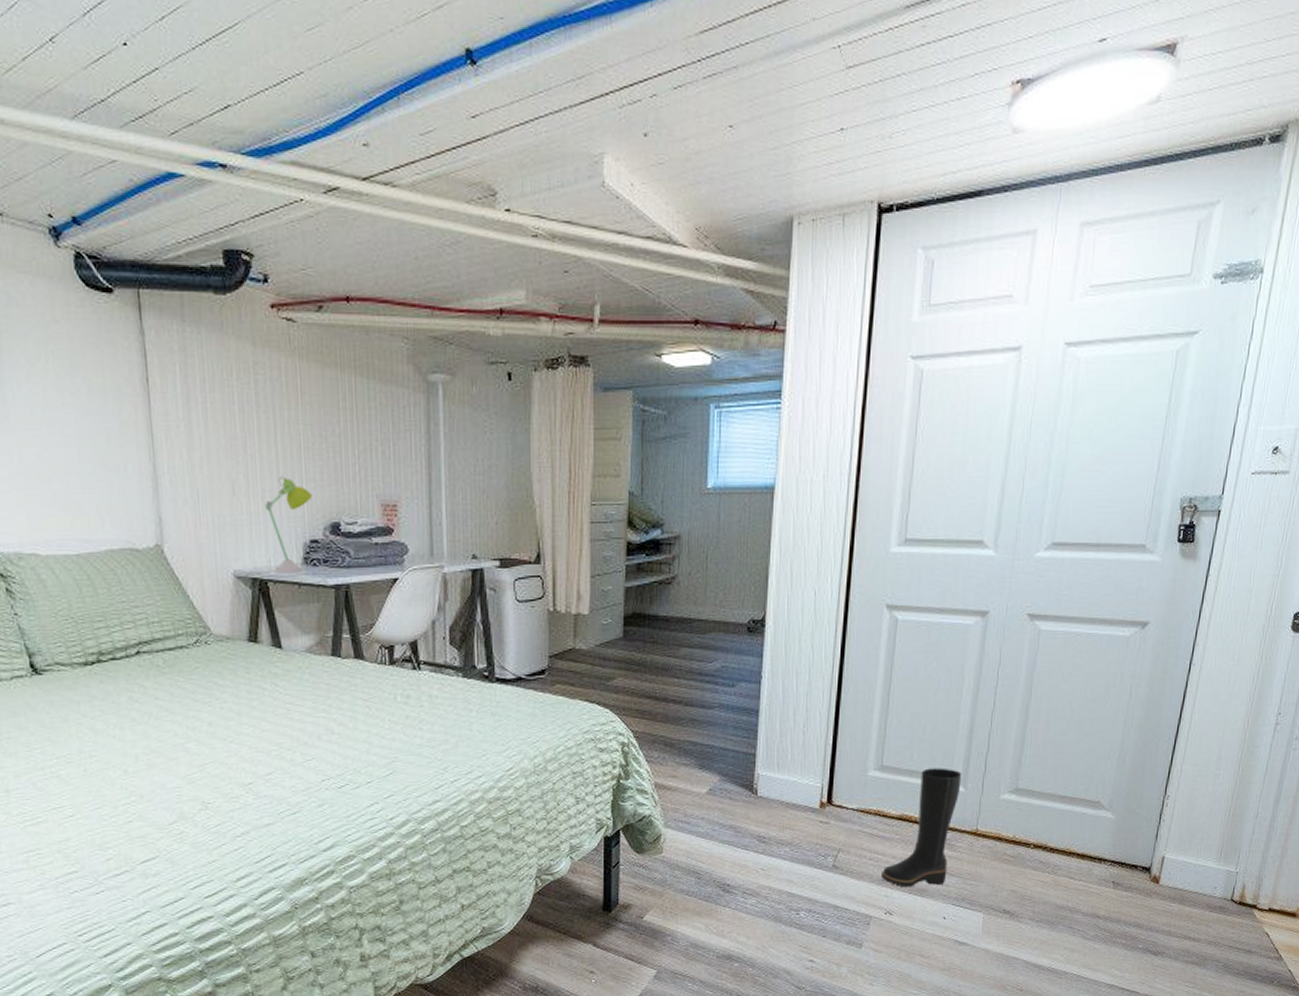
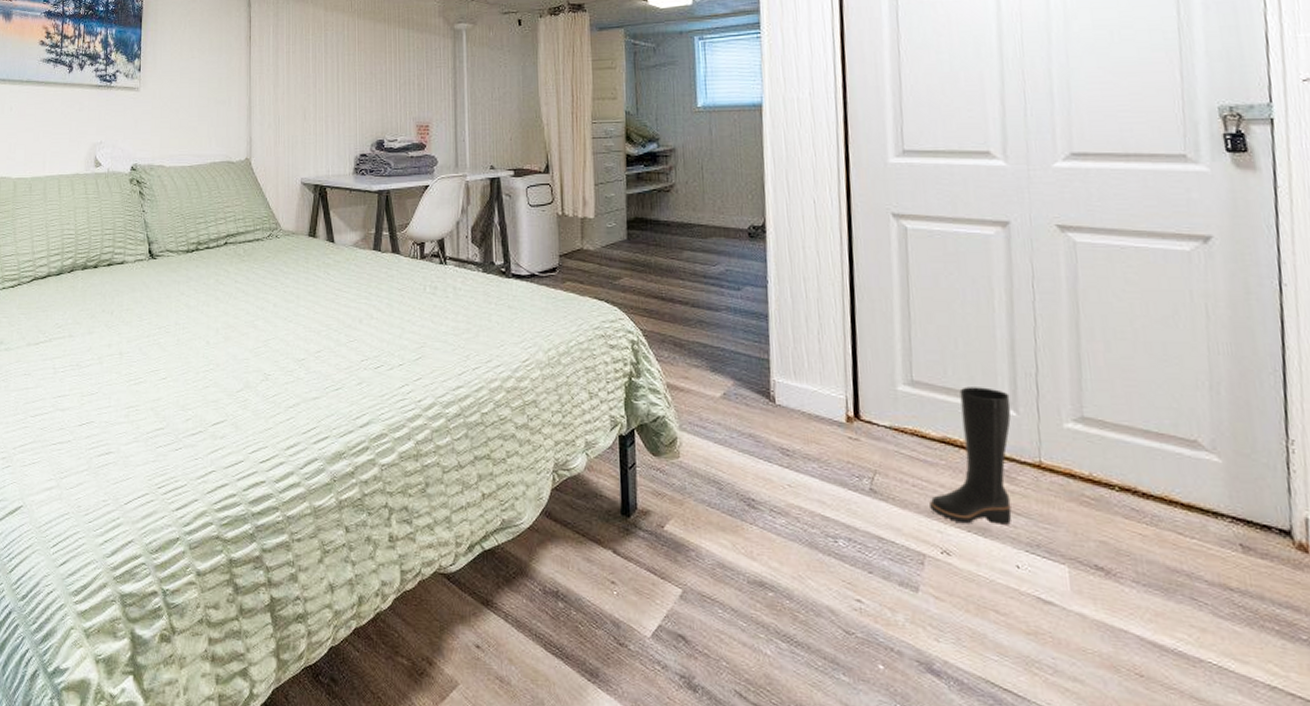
desk lamp: present [230,476,332,578] -> none [298,104,376,184]

